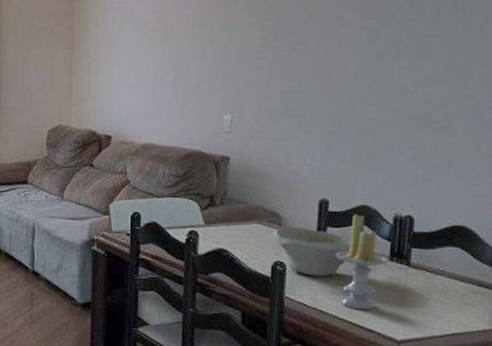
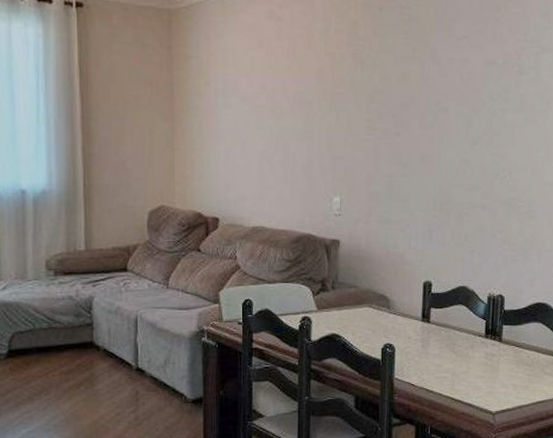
bowl: present [271,226,352,277] -> none [381,309,452,357]
candle: present [335,213,389,310] -> none [439,294,484,386]

